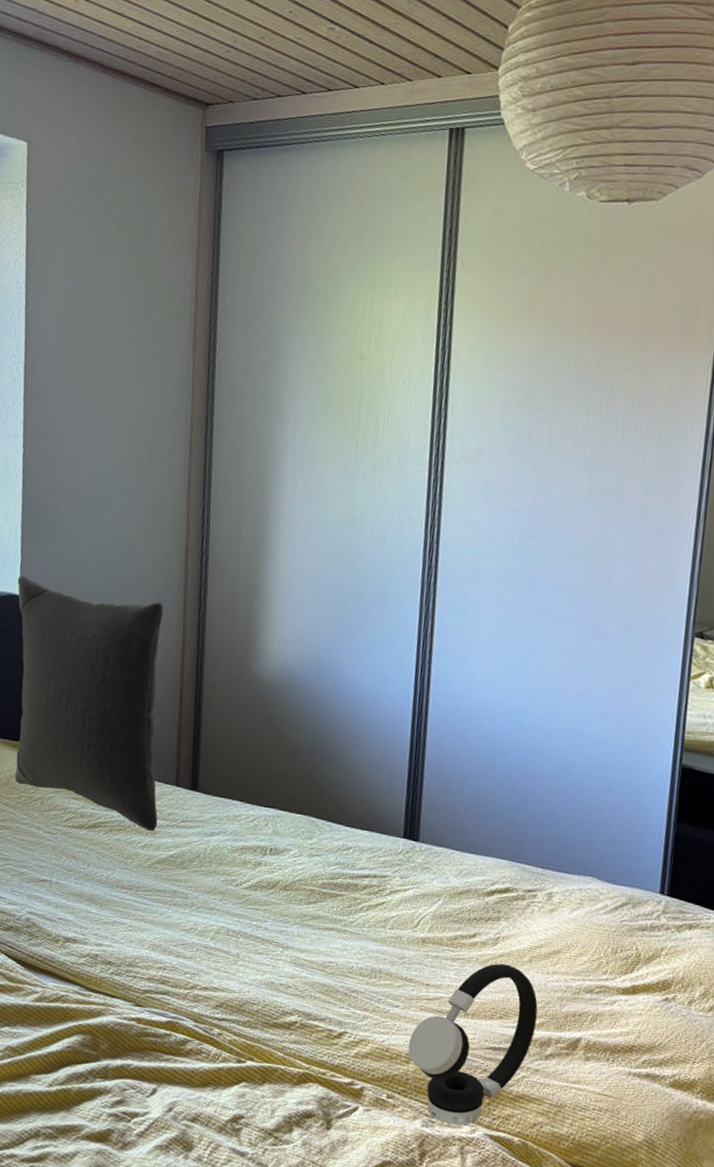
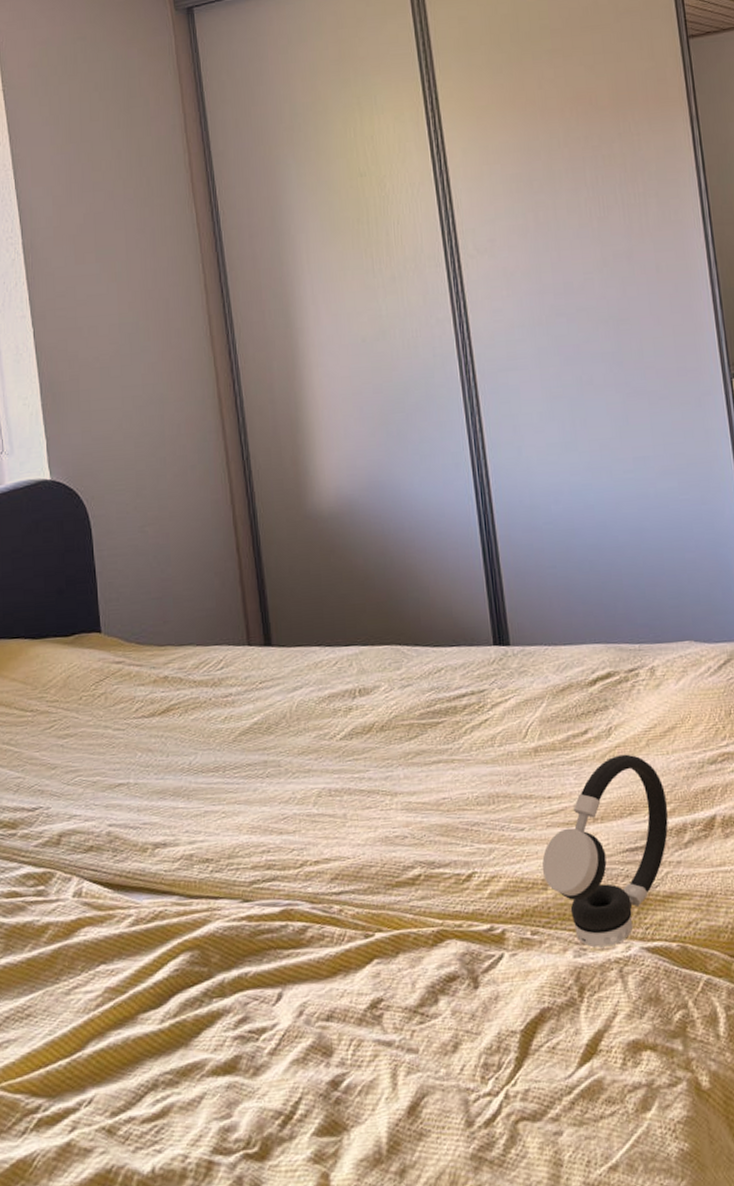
pillow: present [14,575,164,831] -> none [46,455,235,701]

